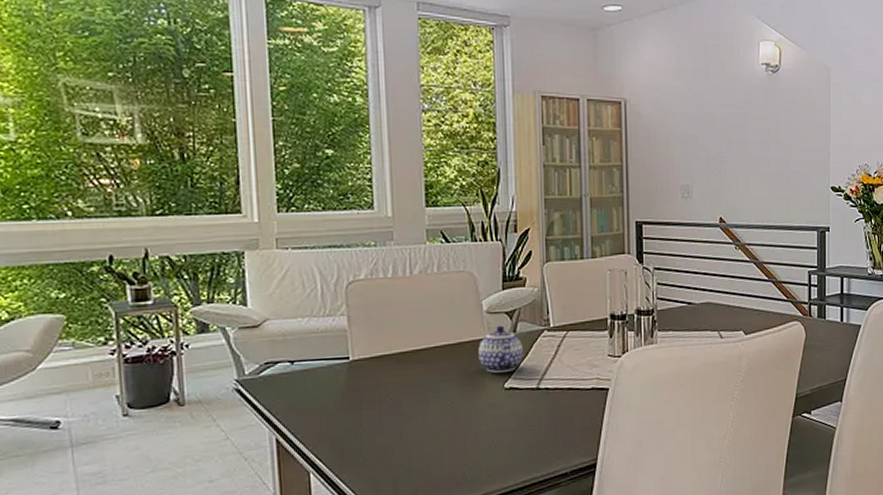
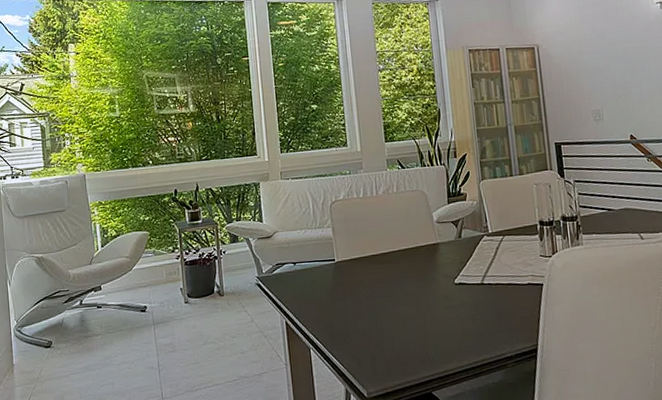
teapot: present [478,325,523,374] -> none [432,232,468,272]

